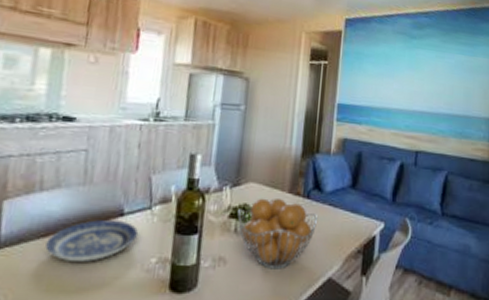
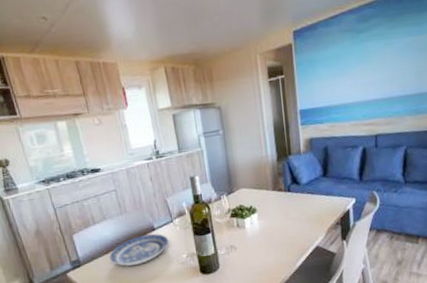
fruit basket: present [237,198,317,270] -> none [236,196,300,248]

